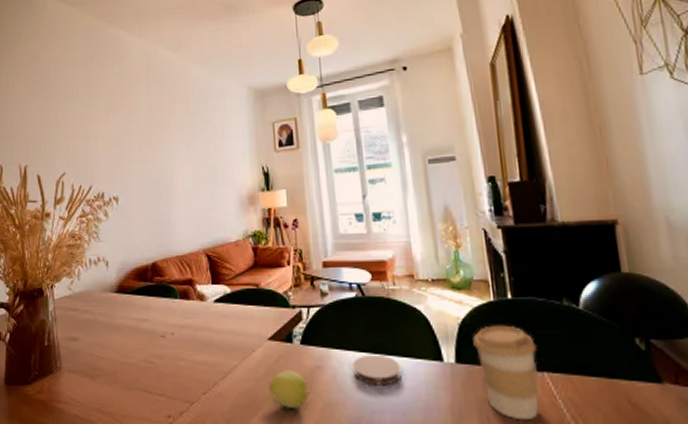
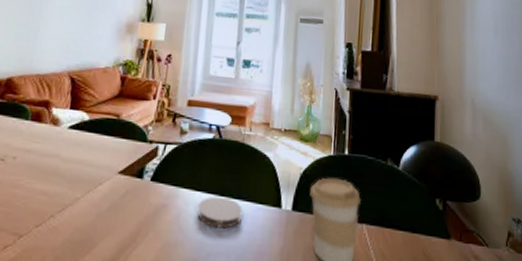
fruit: present [269,370,310,408] -> none [109,207,151,247]

